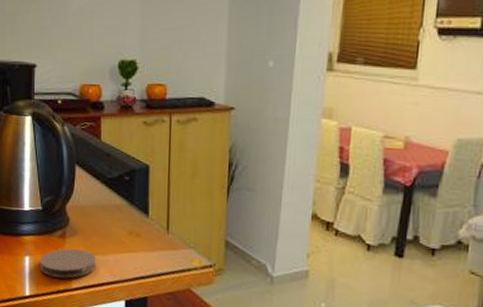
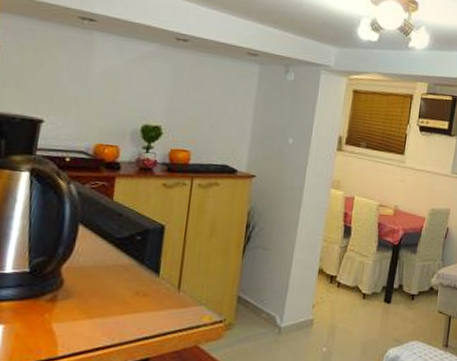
coaster: present [39,248,97,279] -> none [16,312,93,346]

